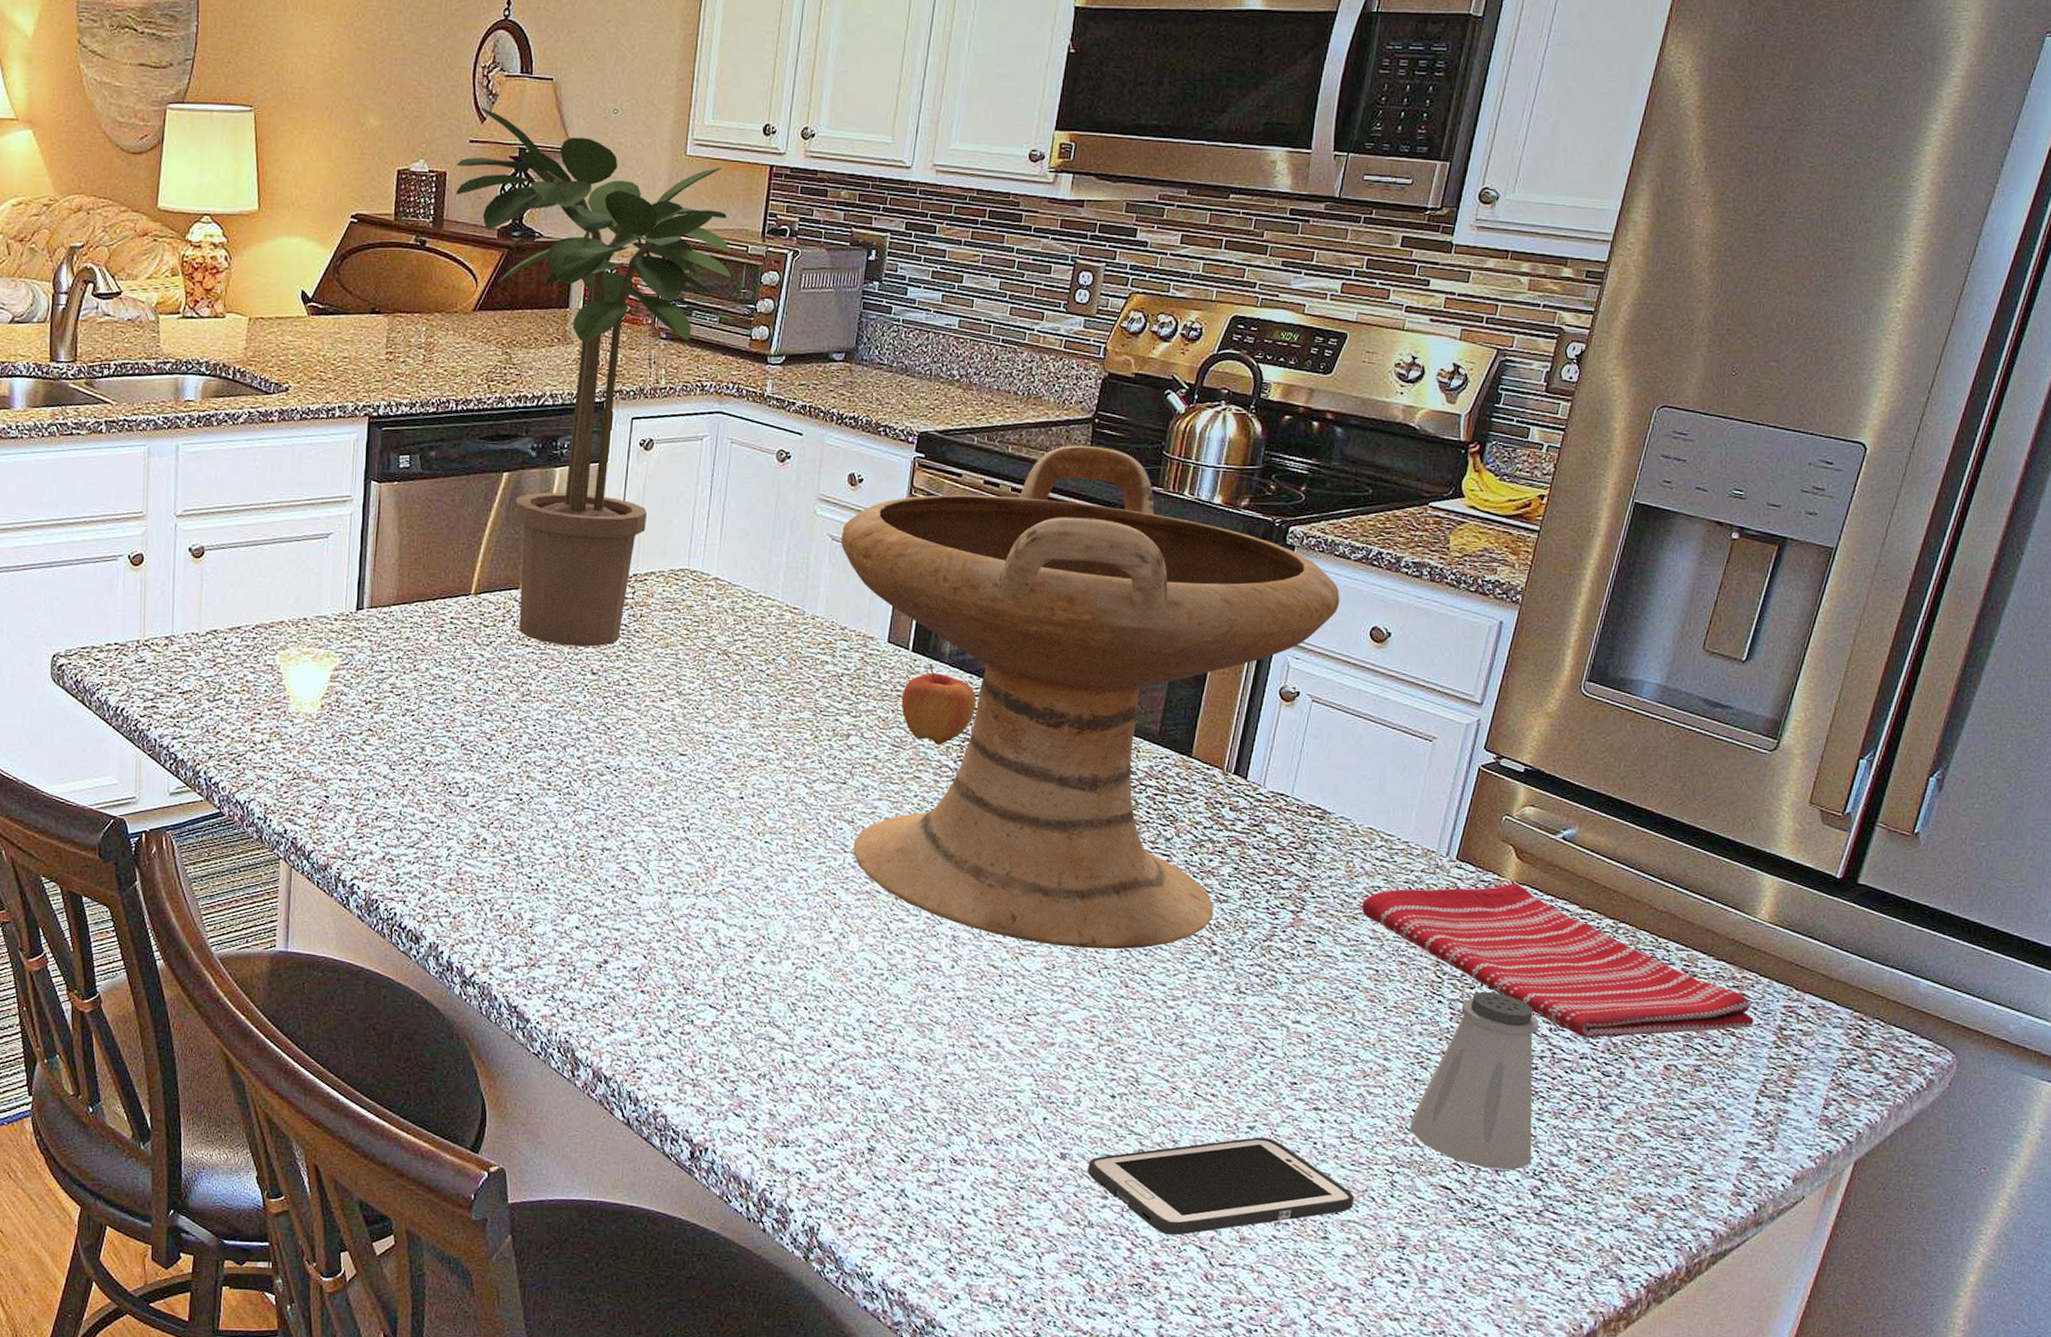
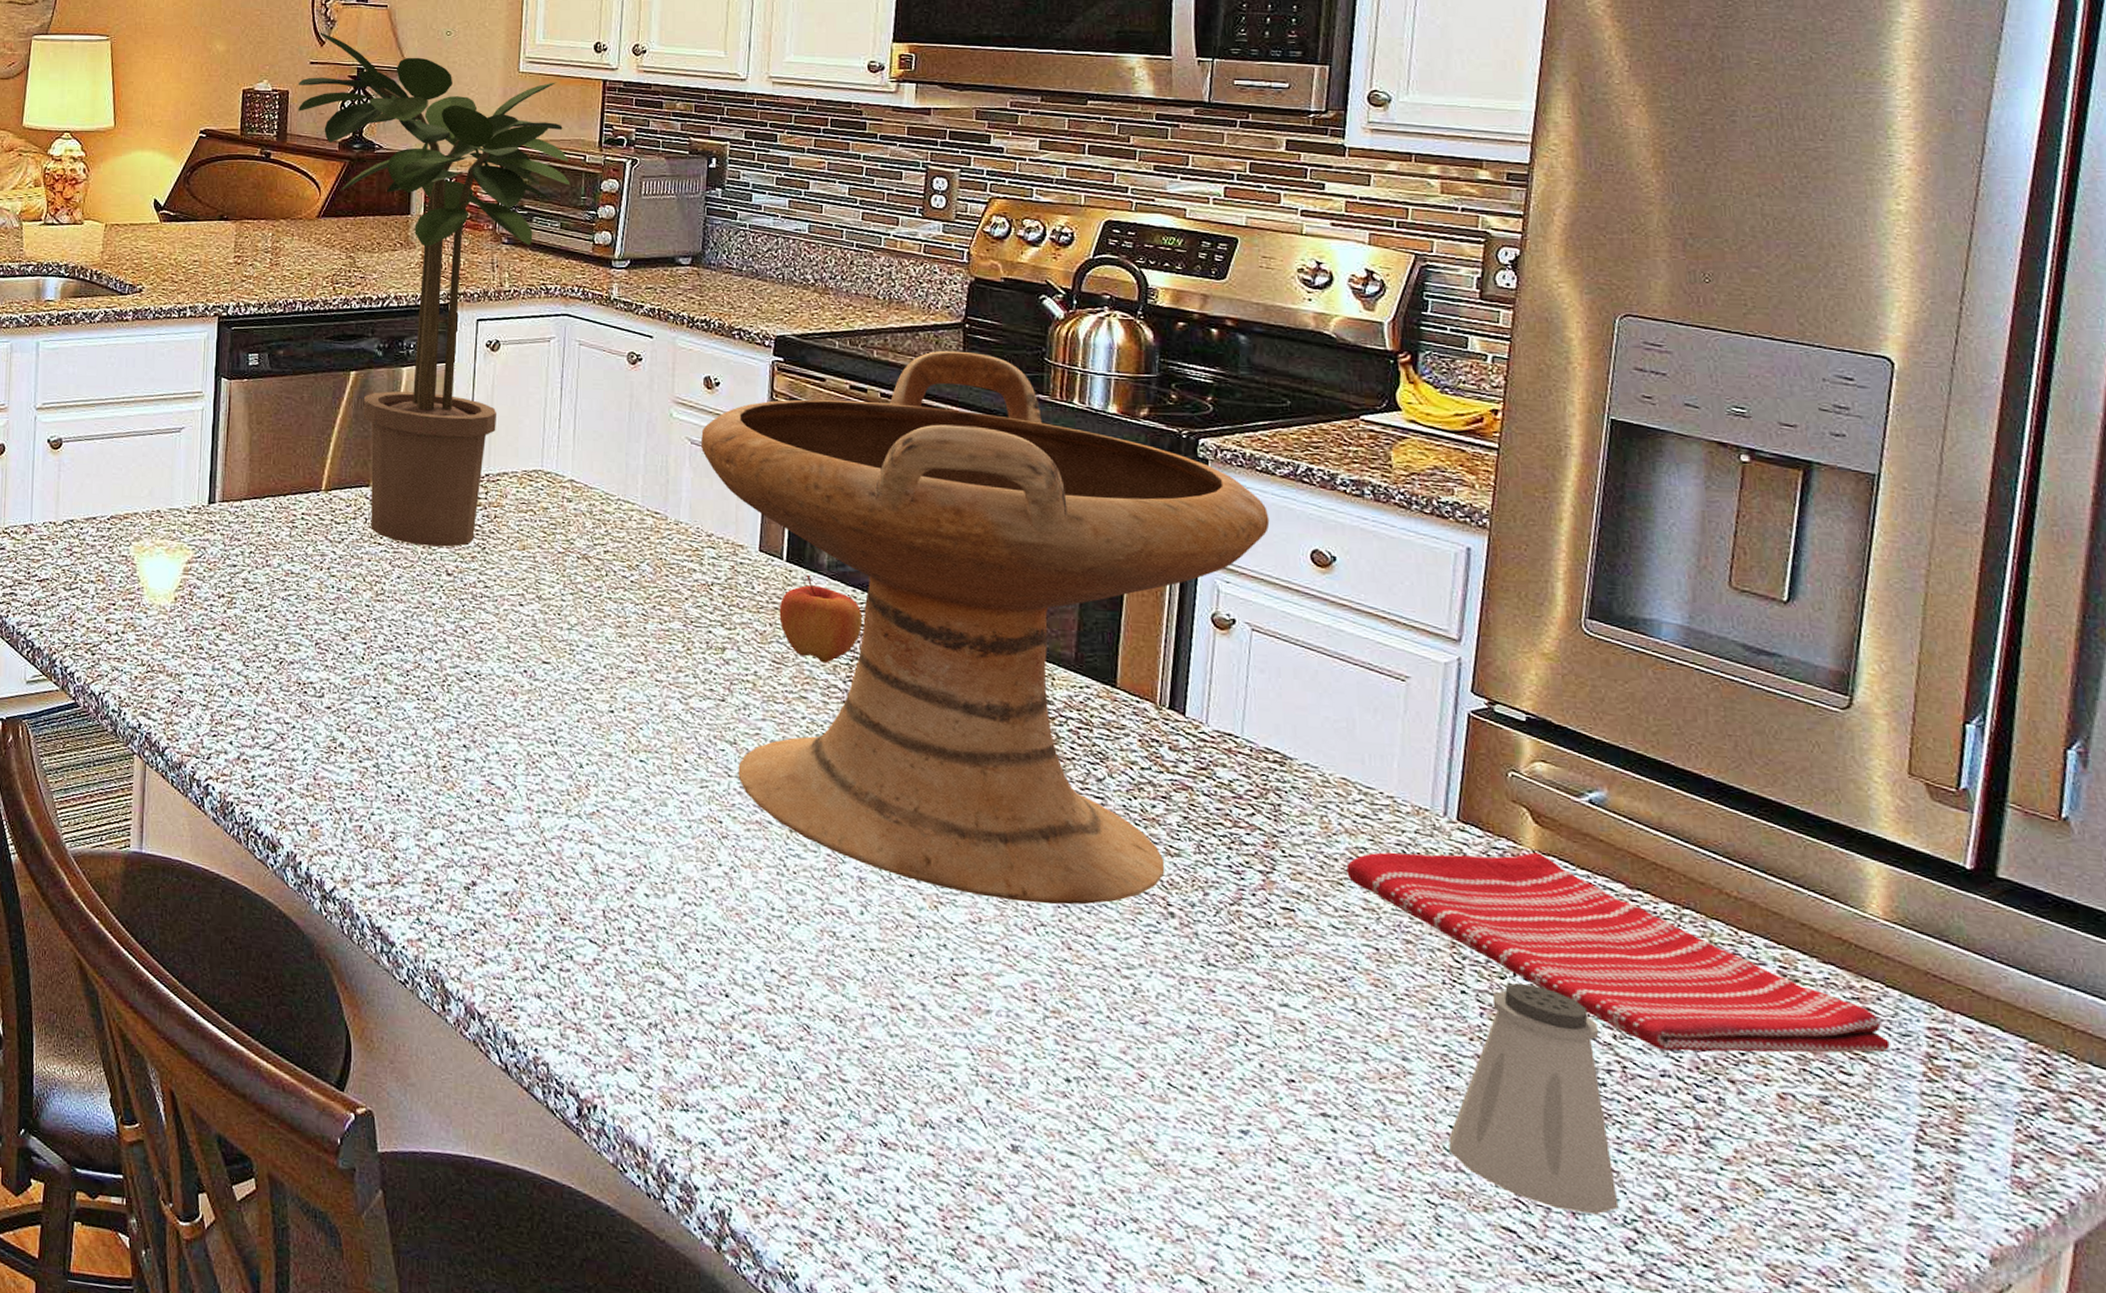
cell phone: present [1087,1137,1355,1236] -> none [1046,1144,1390,1261]

